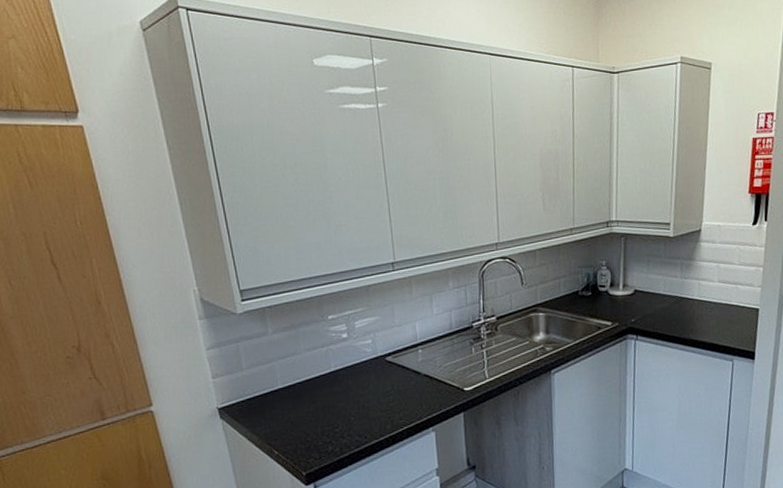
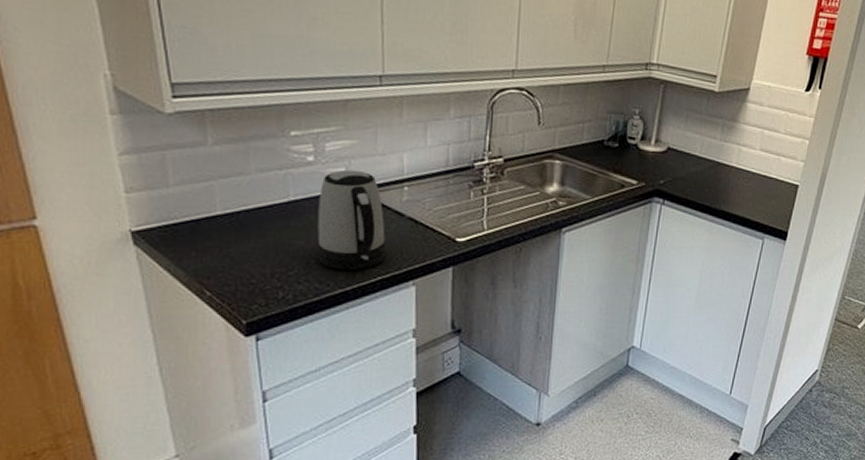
kettle: none [353,340,409,424] -> present [317,169,386,271]

